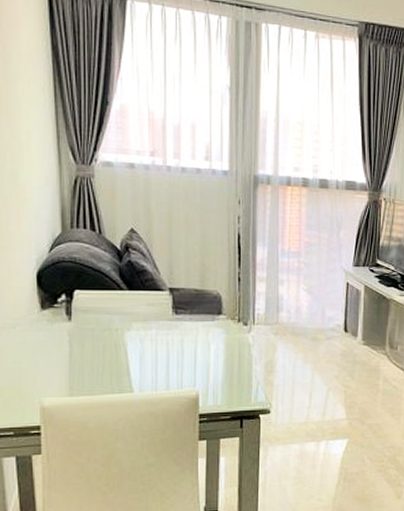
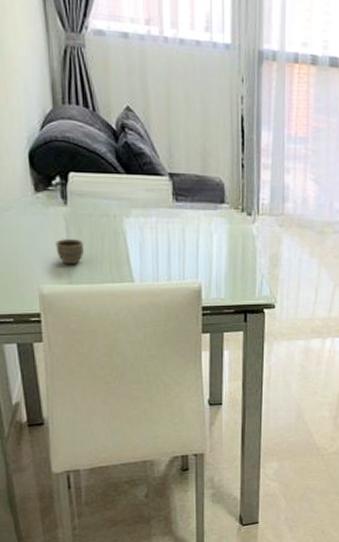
cup: none [58,353,87,378] -> present [55,239,85,265]

